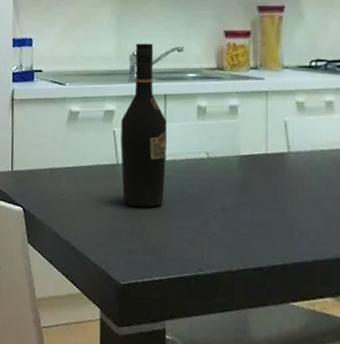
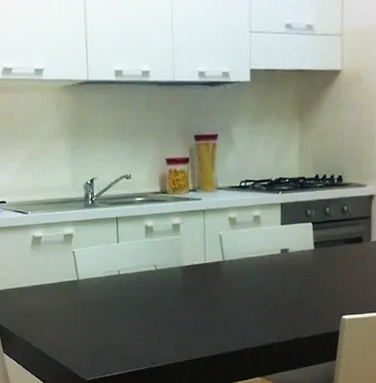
wine bottle: present [121,43,168,208] -> none [79,173,121,316]

